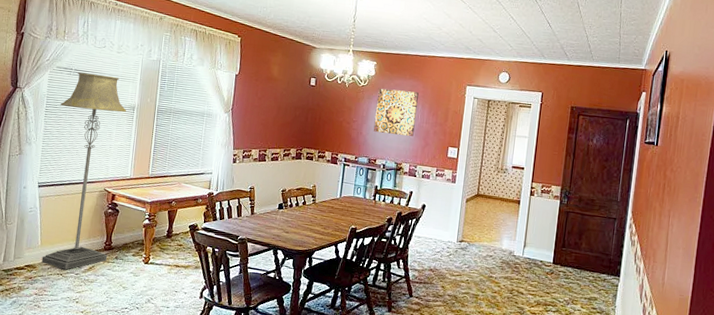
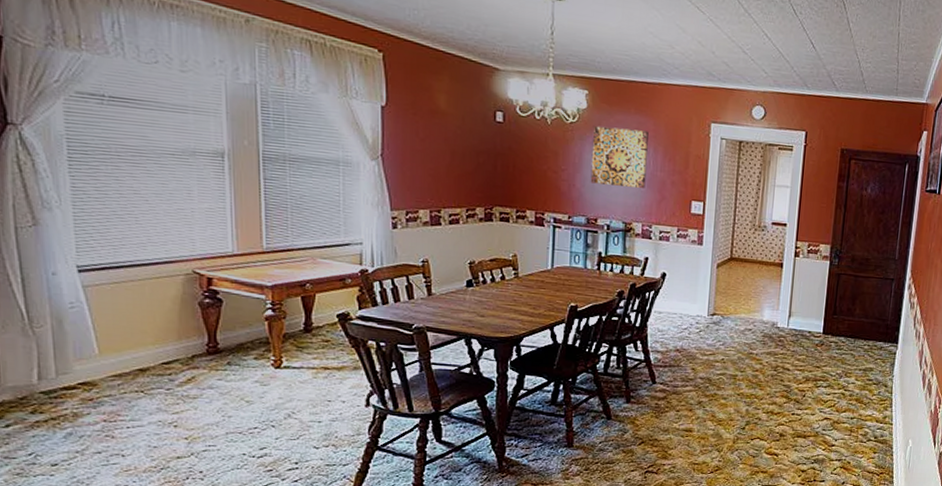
floor lamp: present [41,72,127,270] -> none [93,100,214,385]

